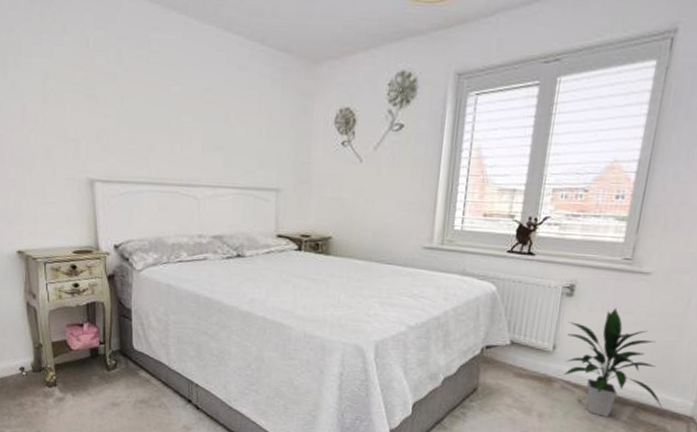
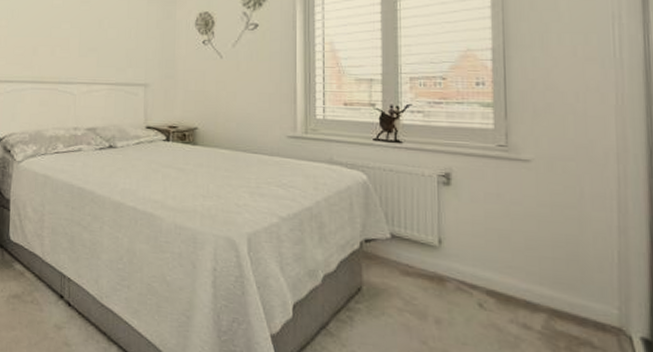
indoor plant: present [564,308,662,417] -> none [450,197,580,326]

